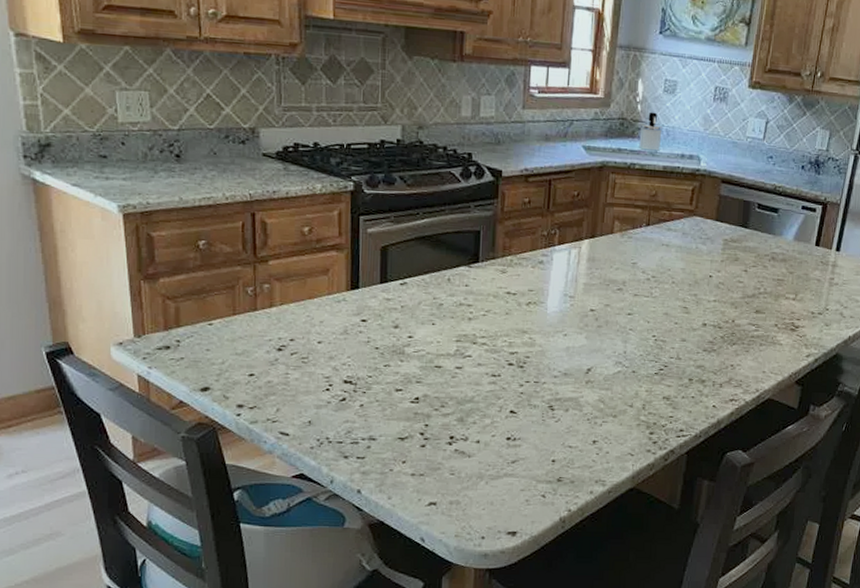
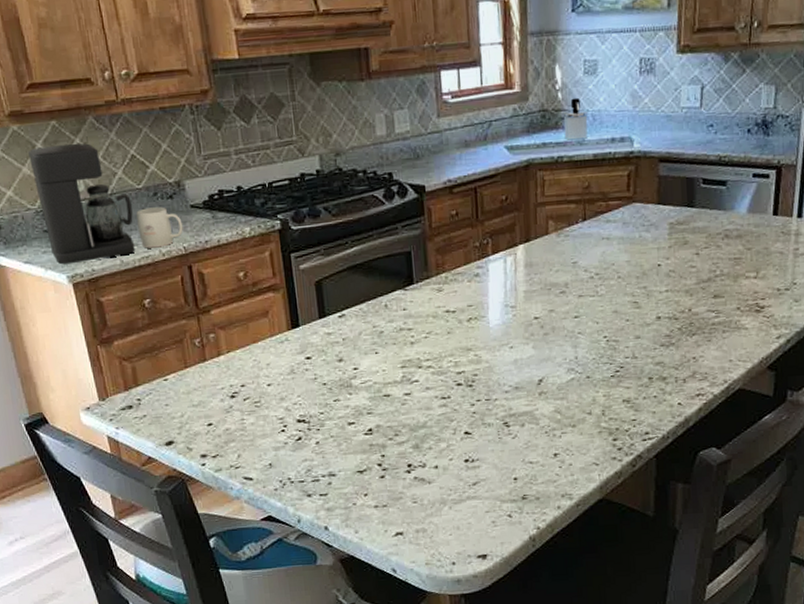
coffee maker: none [94,70,200,194] -> present [28,143,136,265]
mug: none [202,149,252,191] -> present [136,207,184,249]

